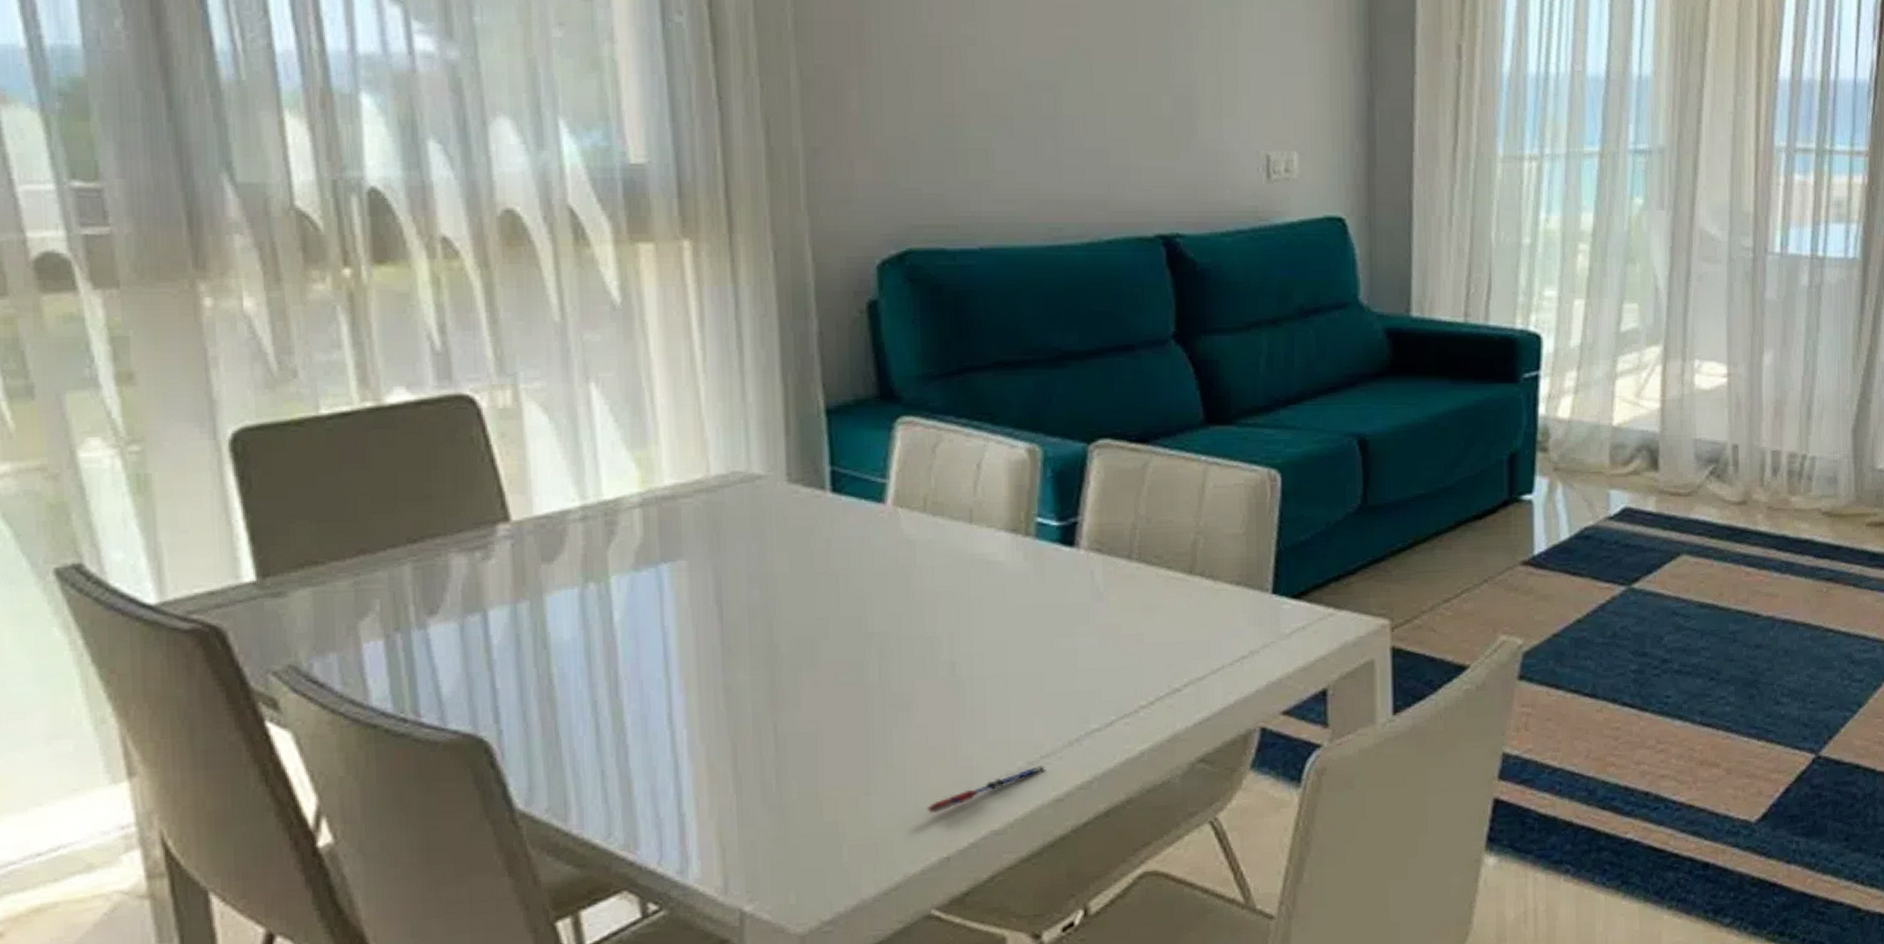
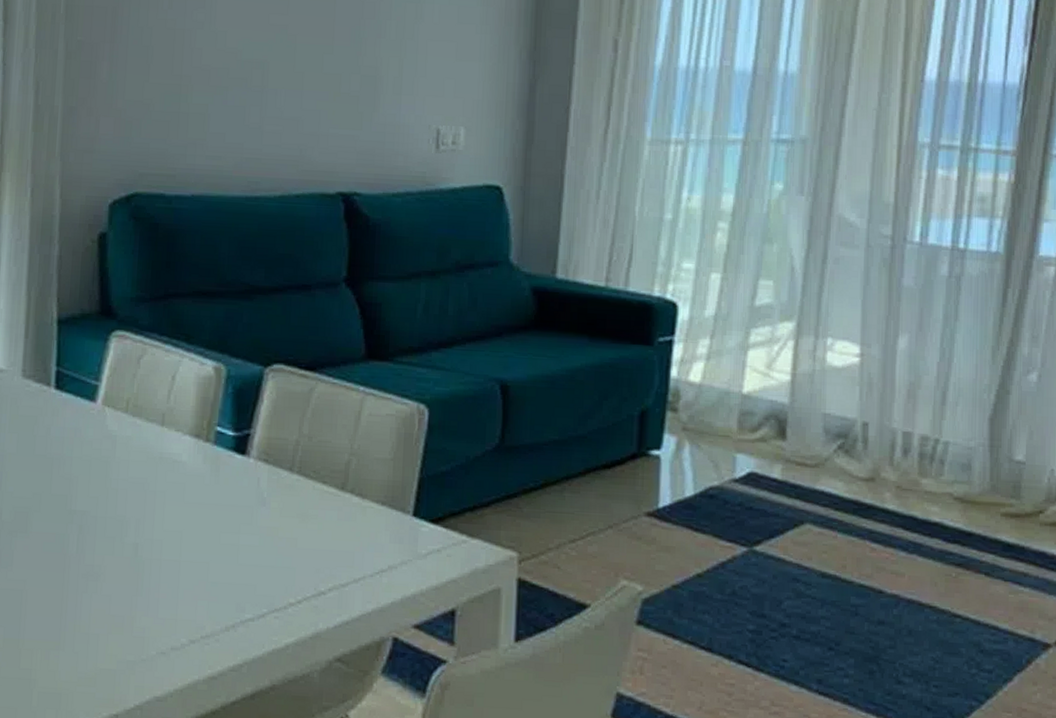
pen: present [926,766,1046,813] -> none [103,645,204,674]

